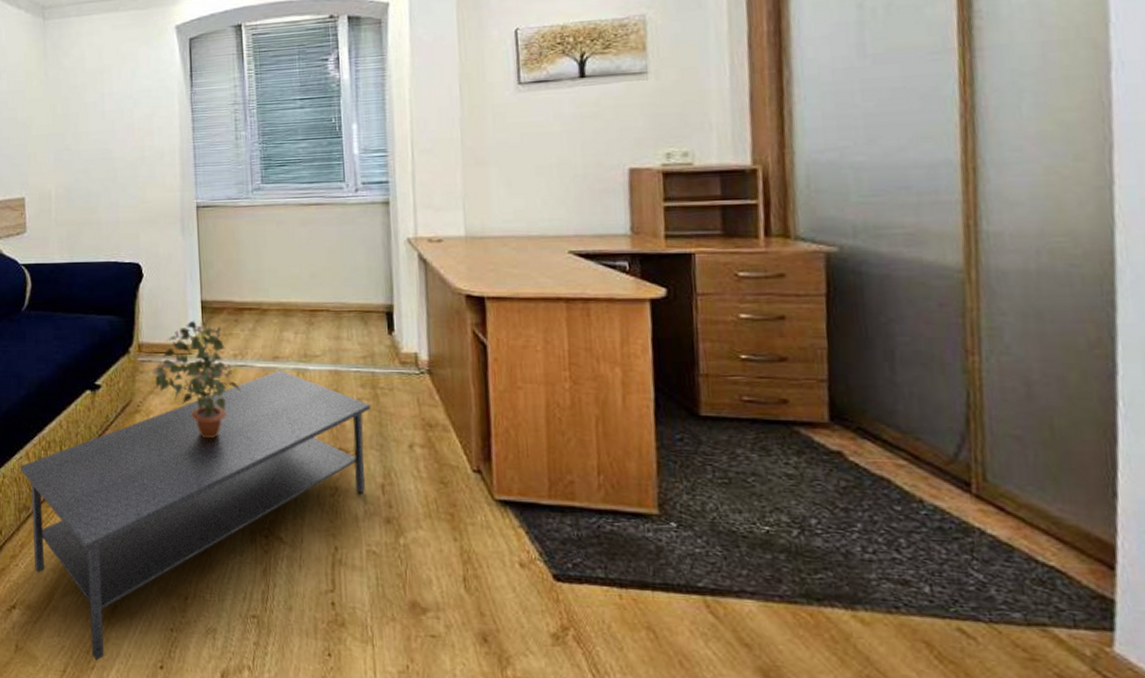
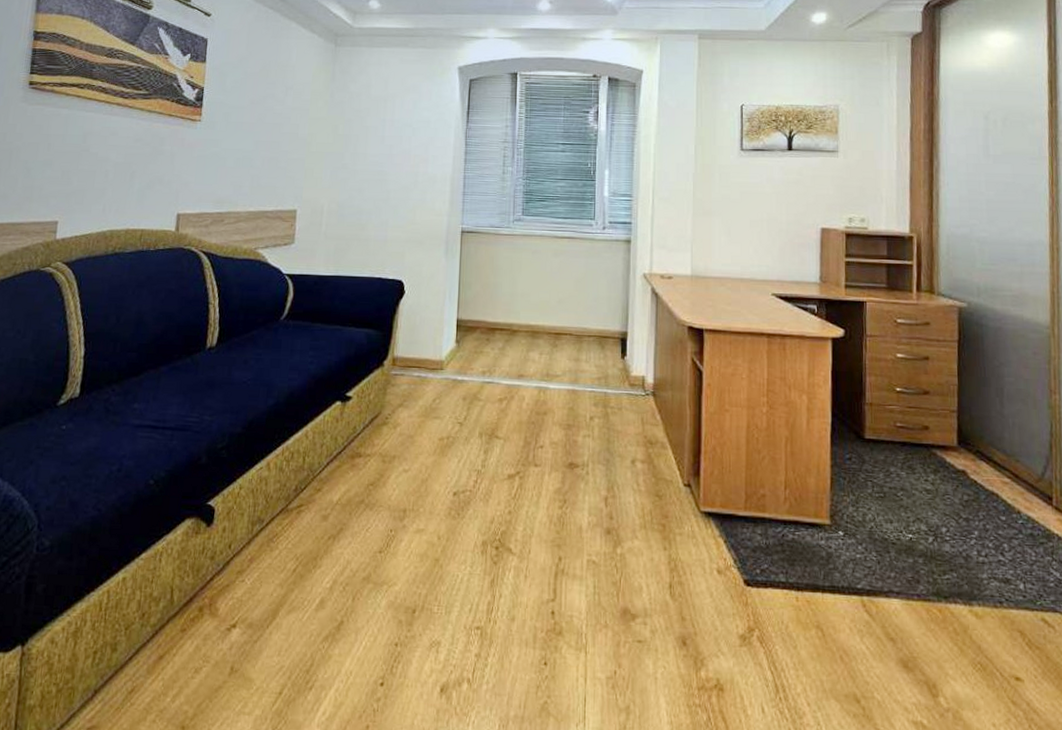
coffee table: present [21,370,371,661] -> none [259,387,602,680]
potted plant: present [152,321,240,439] -> none [403,338,485,452]

